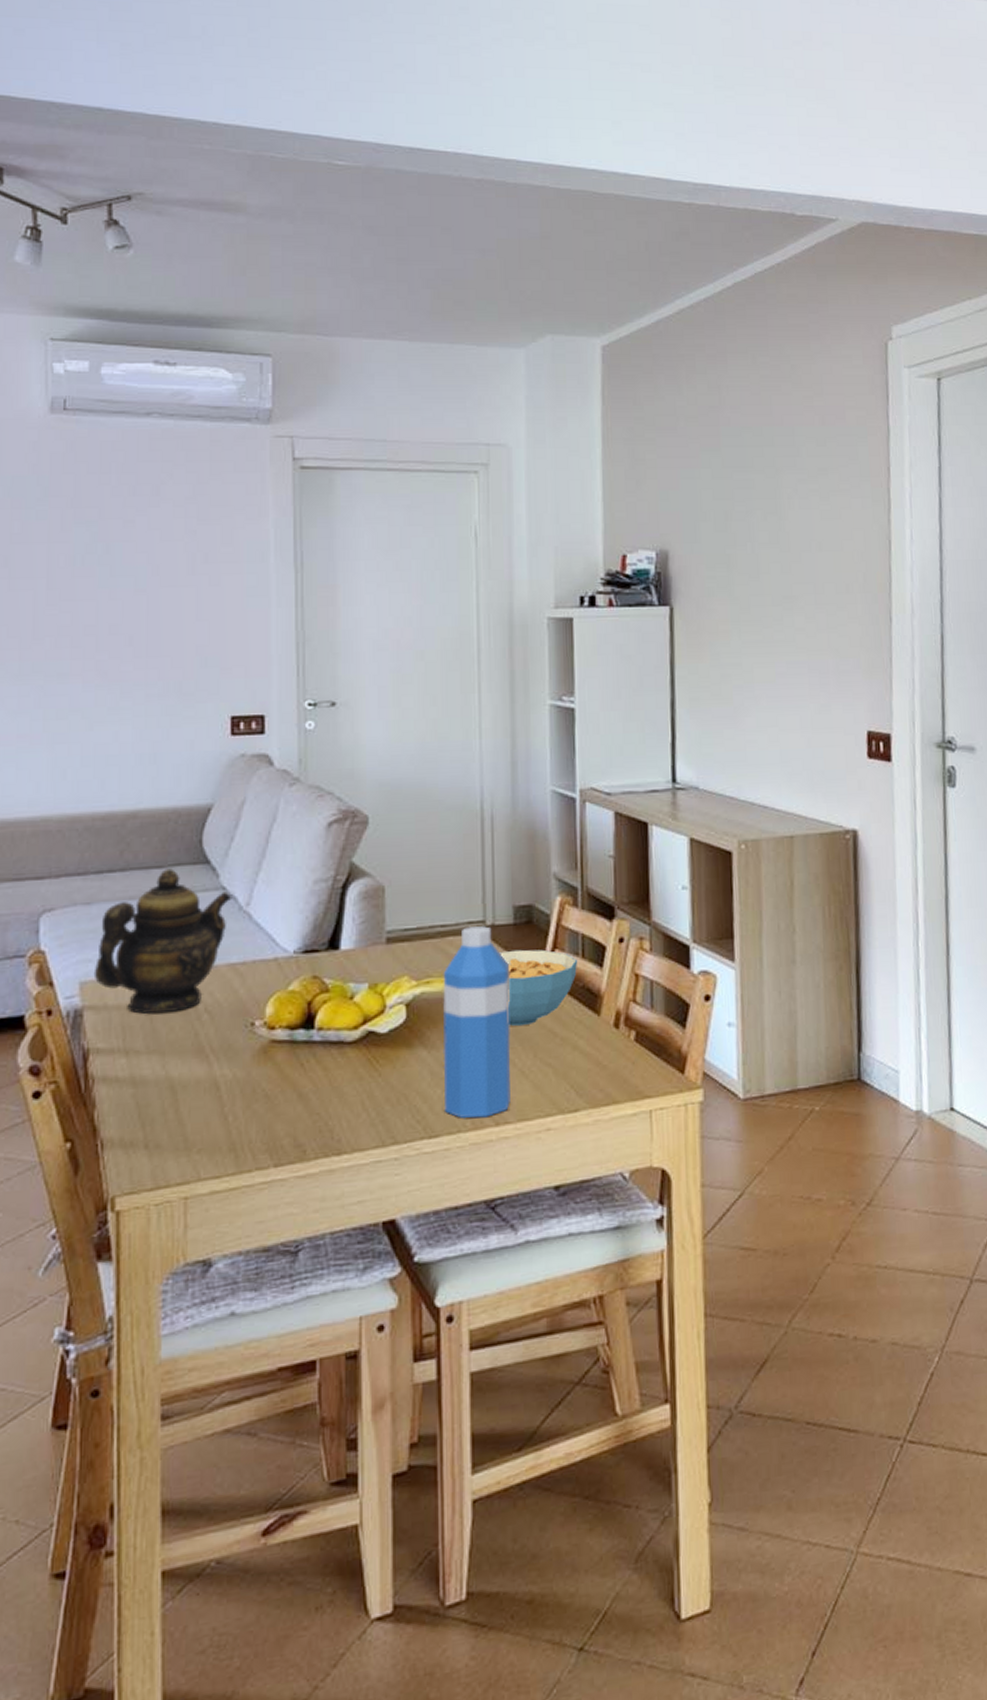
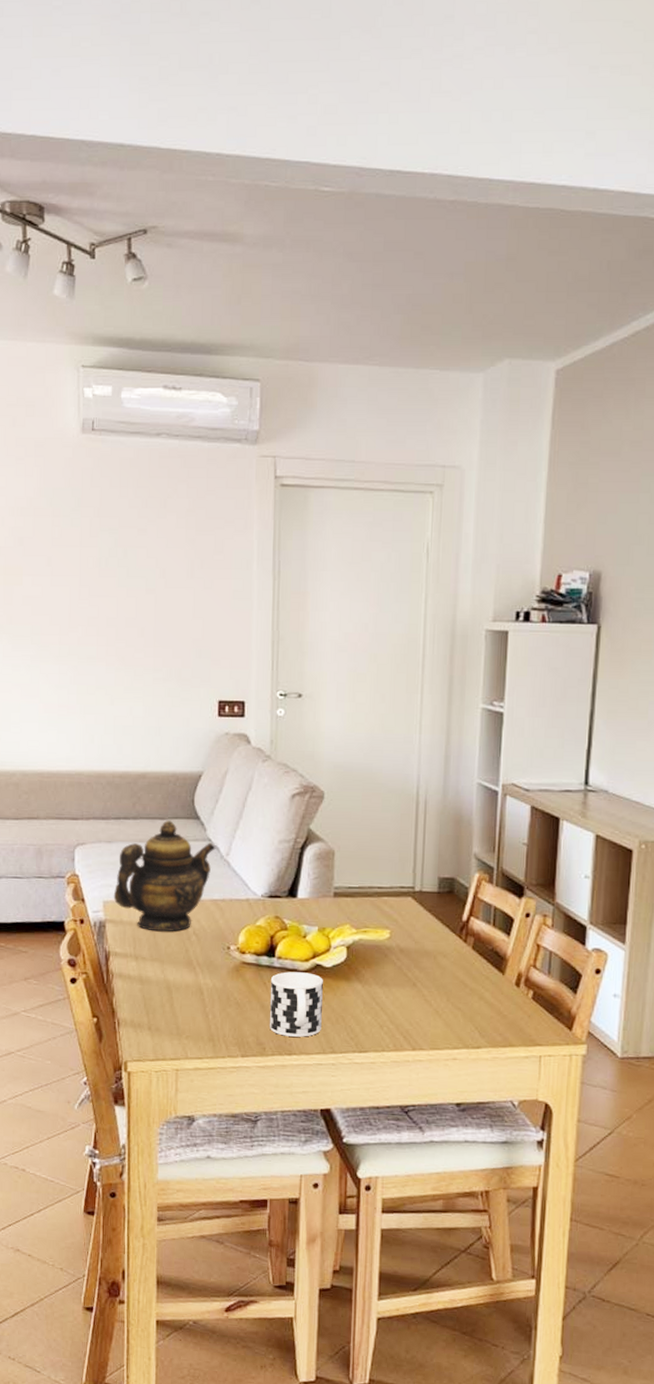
cup: none [309,1043,378,1131] -> present [270,972,323,1037]
water bottle: present [442,926,511,1119] -> none [373,891,432,1043]
cereal bowl: present [500,949,578,1027] -> none [424,913,490,976]

